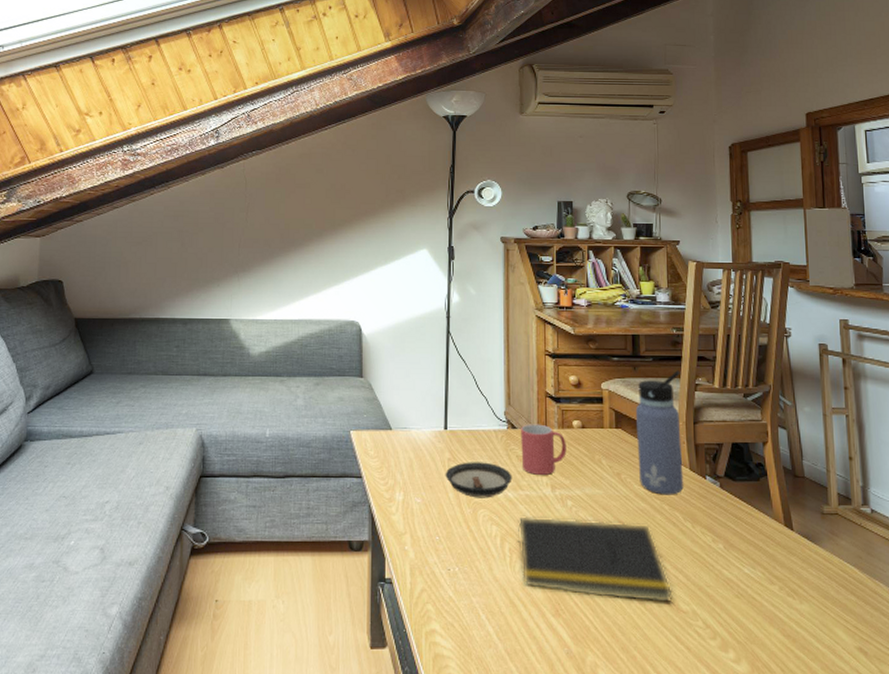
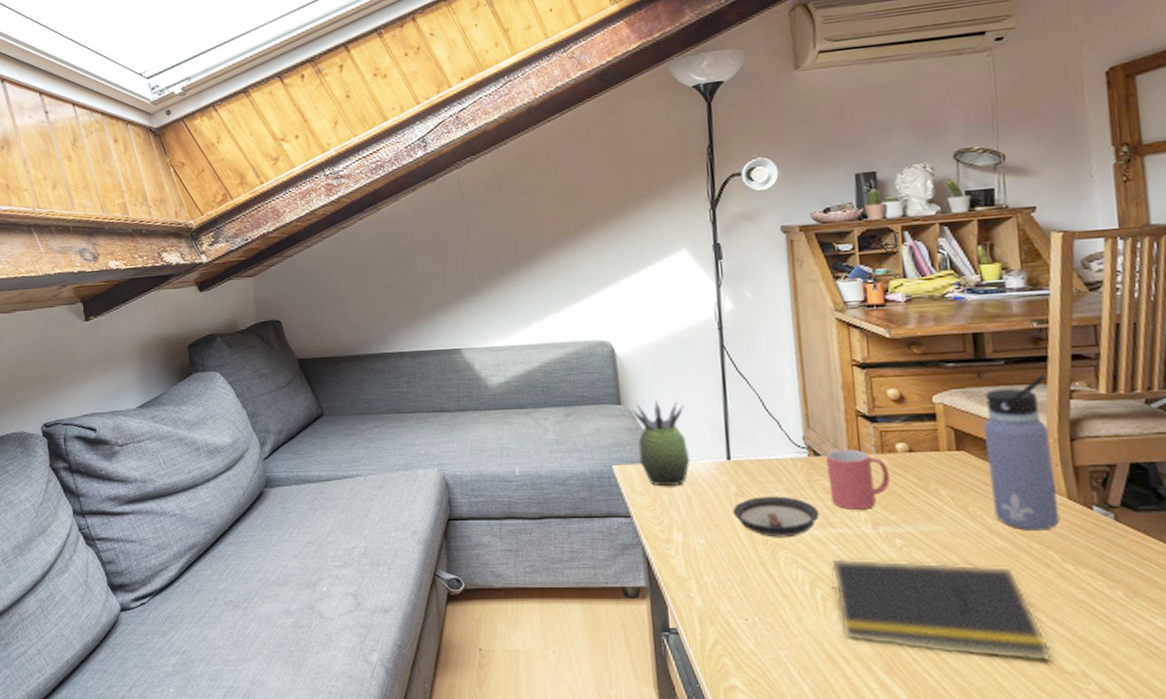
succulent plant: none [370,376,415,450] -> present [631,401,691,486]

